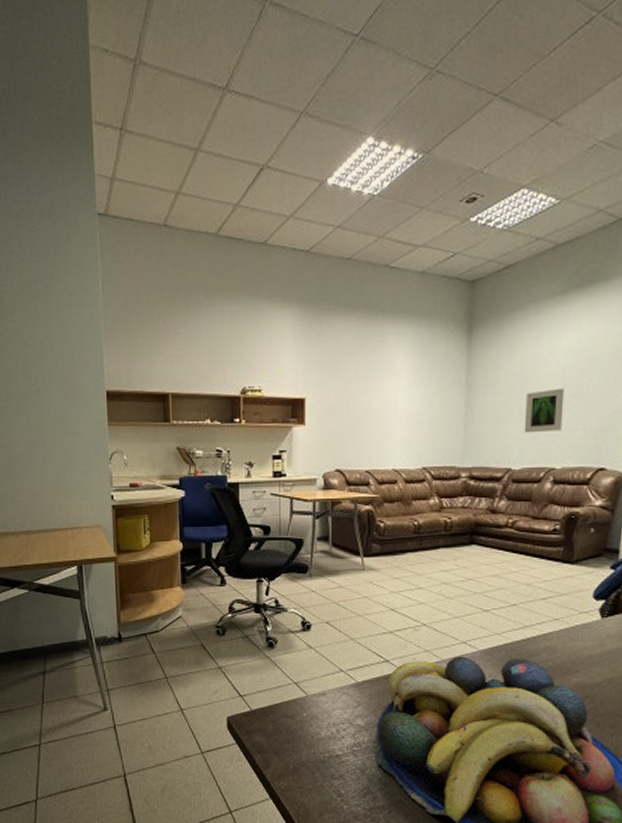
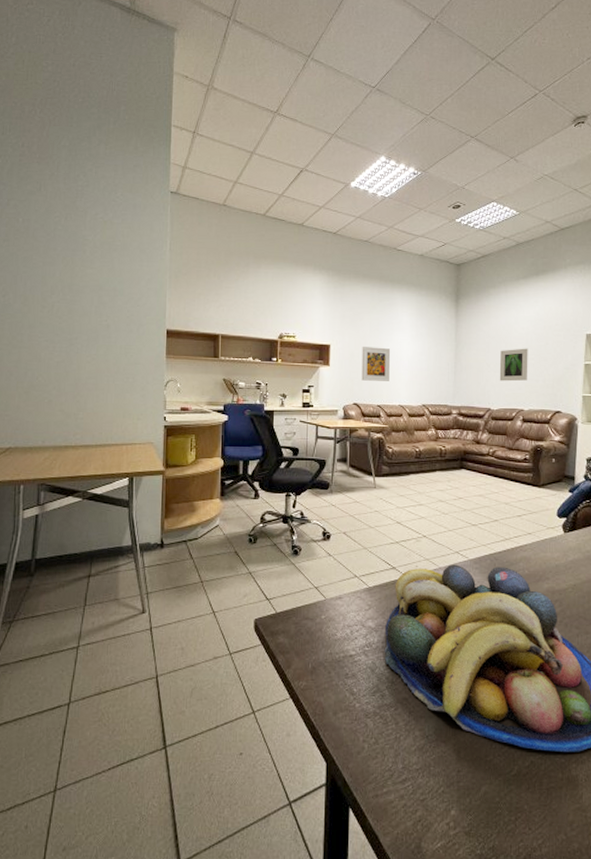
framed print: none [345,398,381,441] -> present [361,347,390,381]

